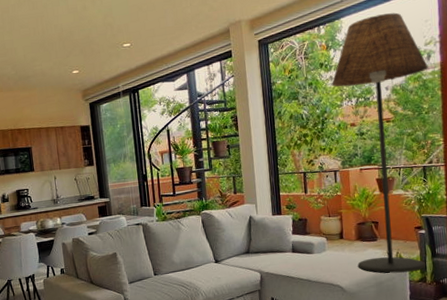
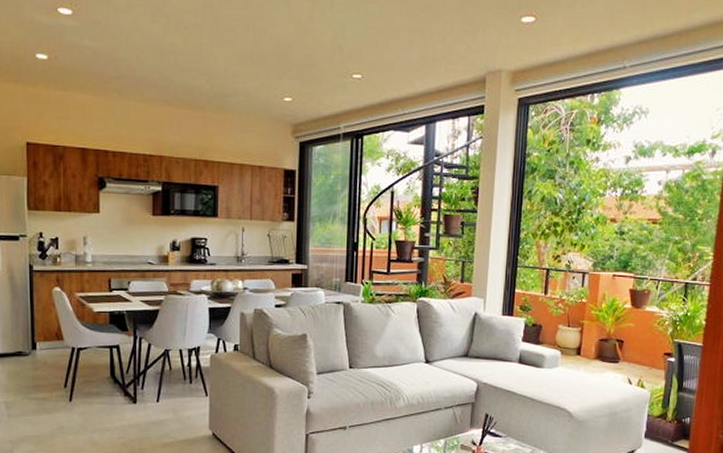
floor lamp: present [332,12,428,274] -> none [592,92,711,406]

